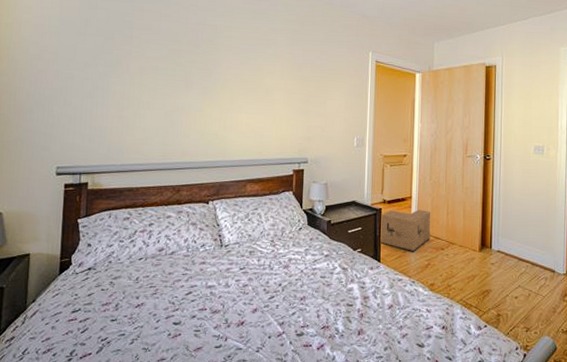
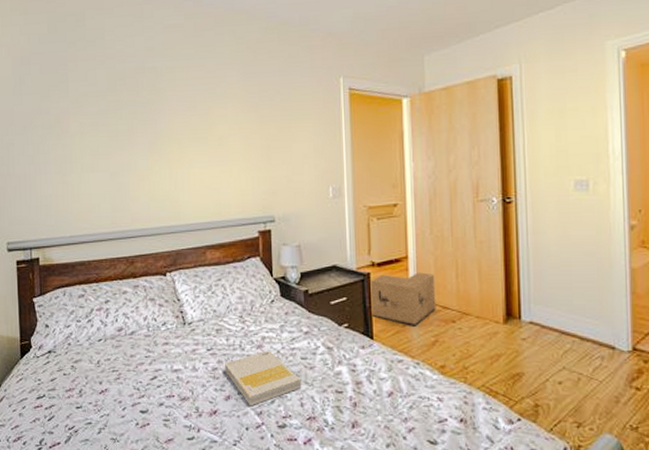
book: none [254,270,319,318] -> present [225,350,302,407]

